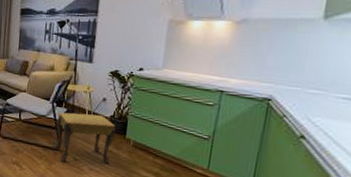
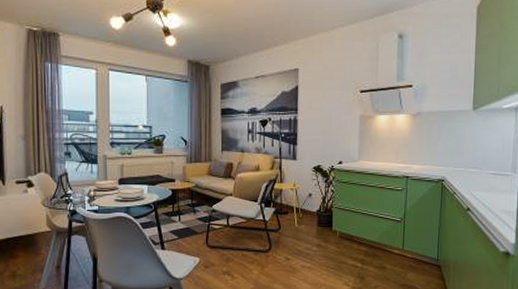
footstool: present [54,112,116,165] -> none [266,211,323,263]

